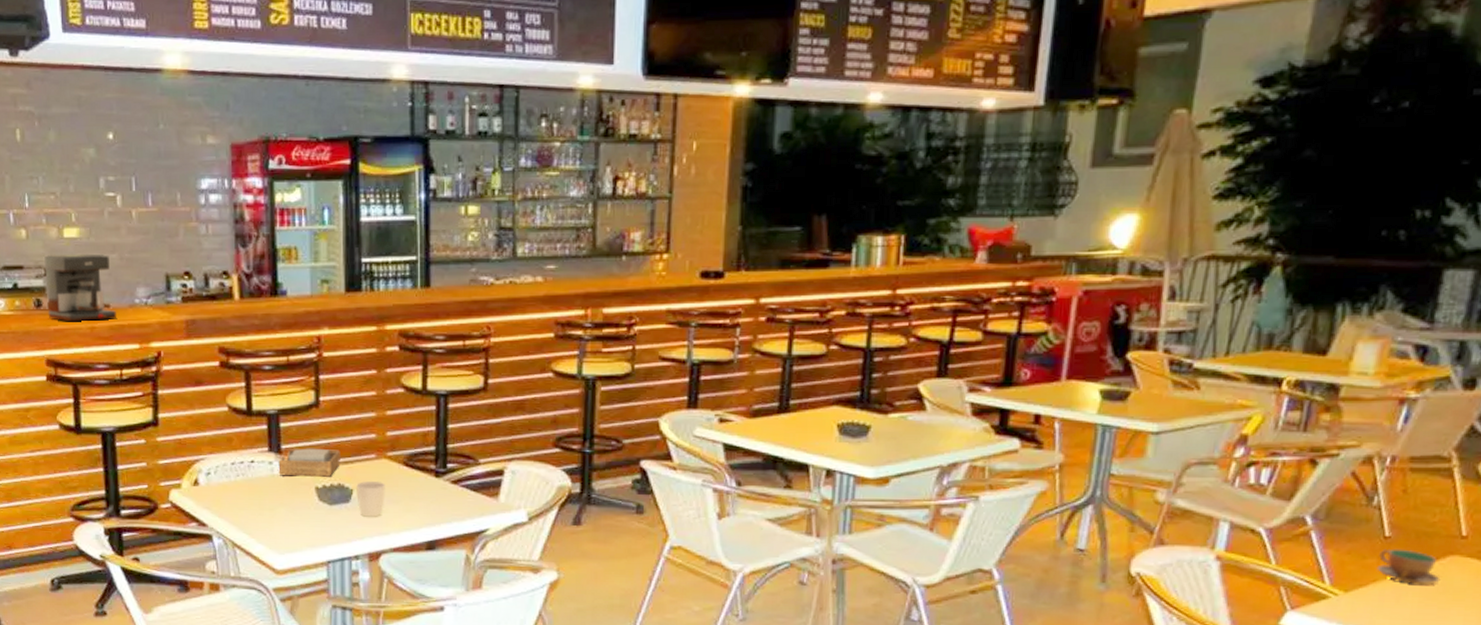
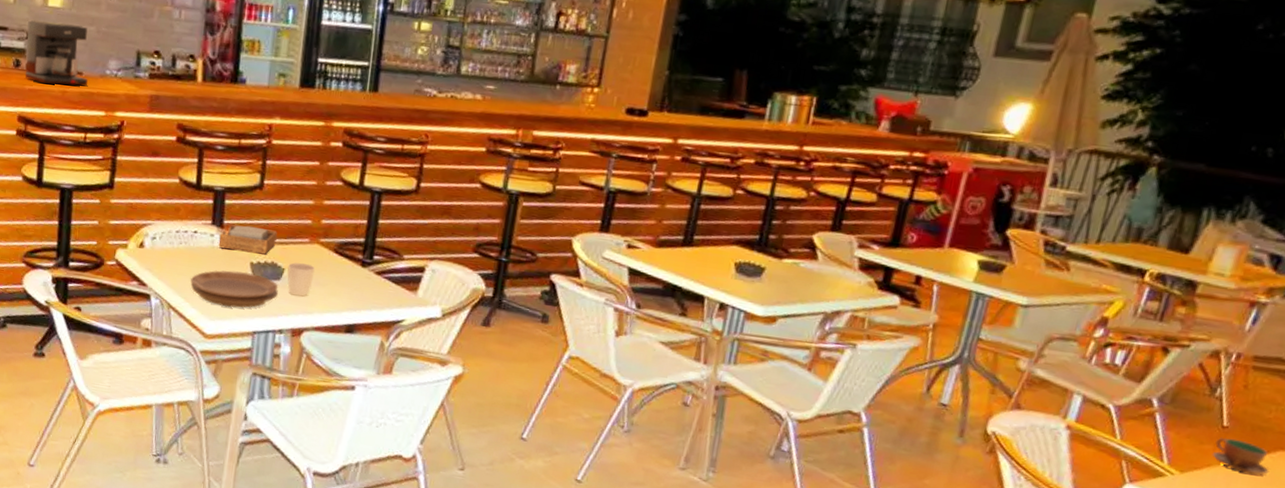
plate: none [252,497,349,539] -> present [190,270,278,308]

